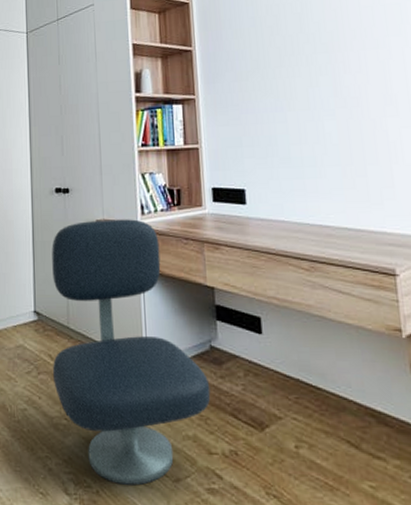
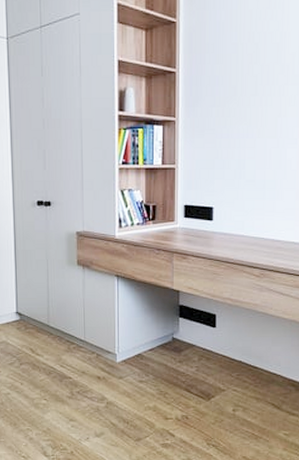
office chair: present [52,219,211,486] -> none [33,231,170,446]

